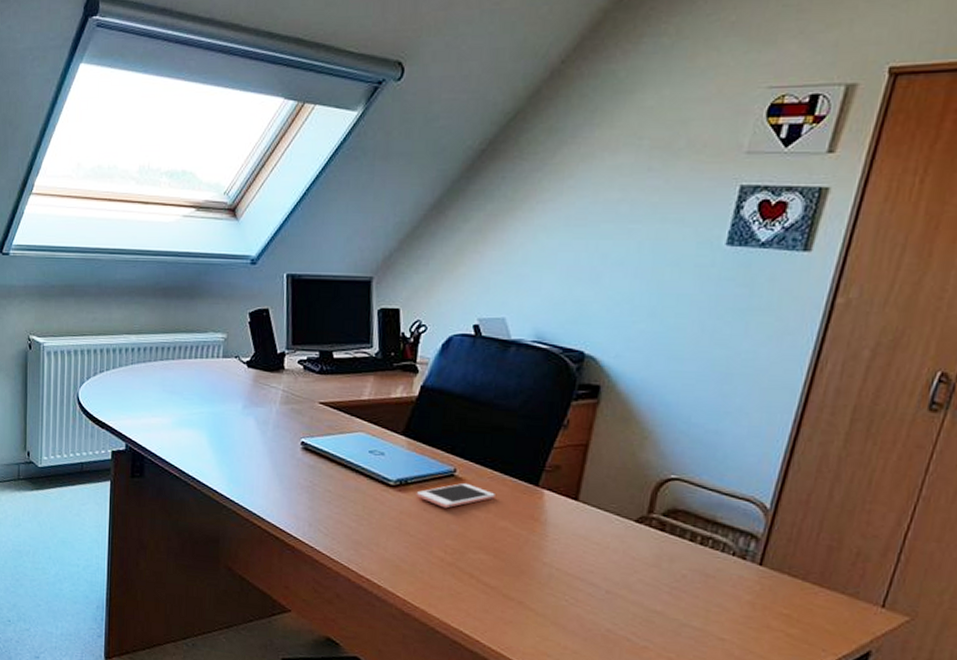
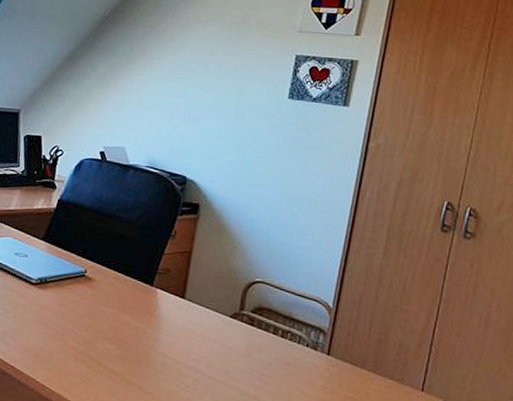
cell phone: present [416,482,495,509] -> none [53,282,118,304]

